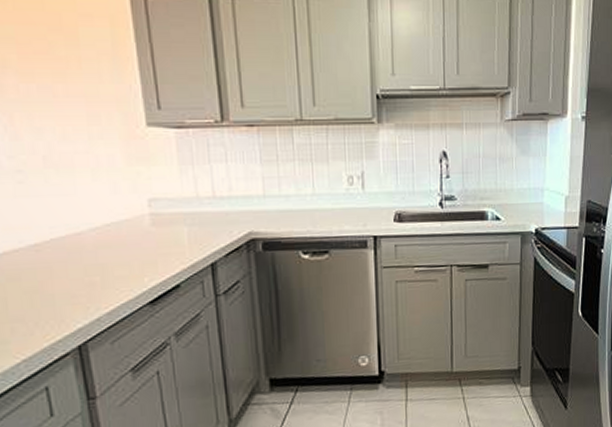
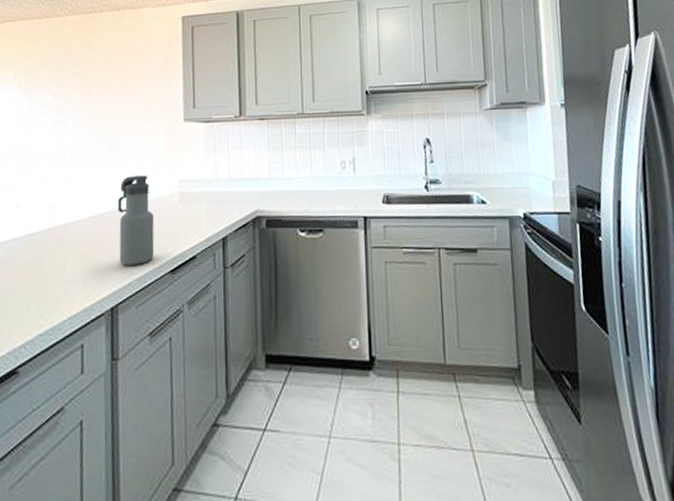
water bottle: none [68,193,127,299] -> present [117,175,155,266]

